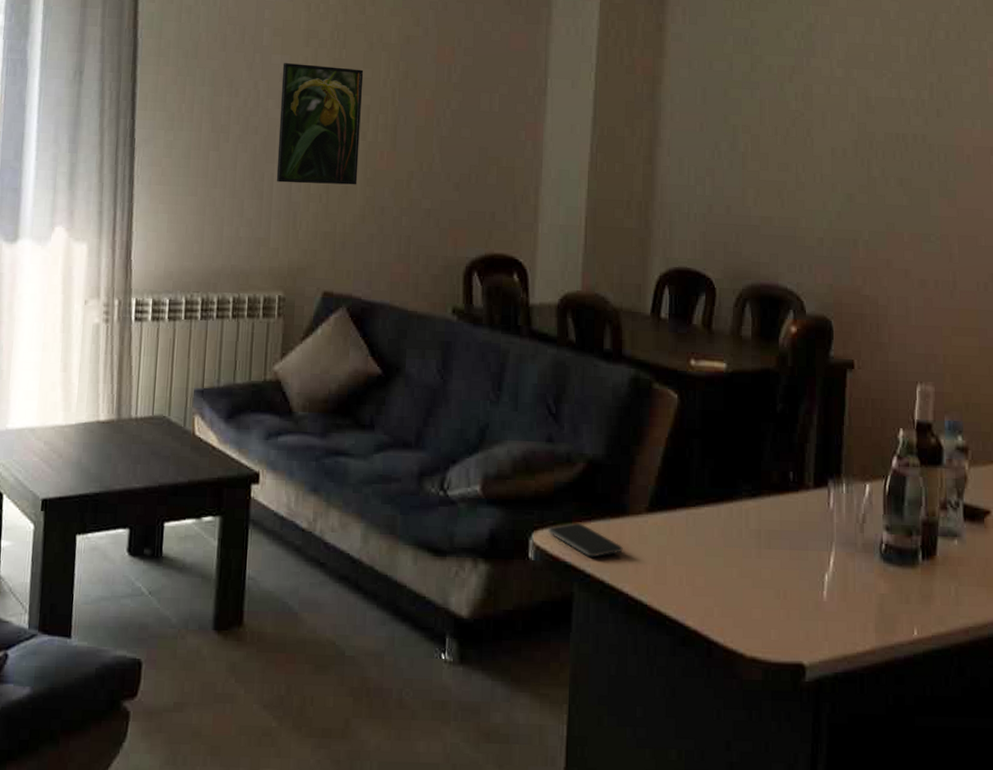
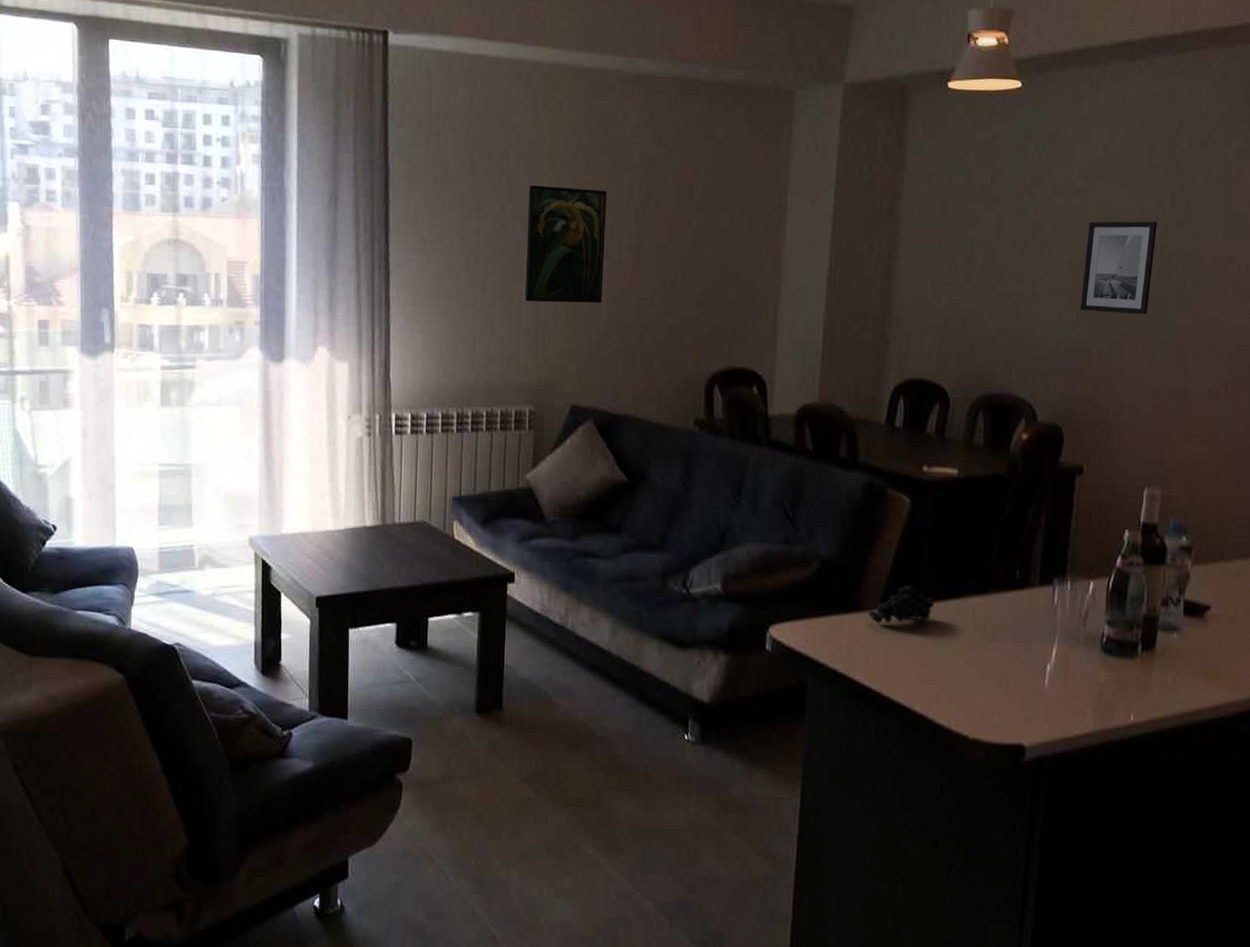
smartphone: present [548,523,623,558] -> none [784,618,855,649]
fruit: none [636,486,706,530] -> present [868,584,935,624]
wall art: none [844,110,918,205] -> present [1080,221,1158,315]

